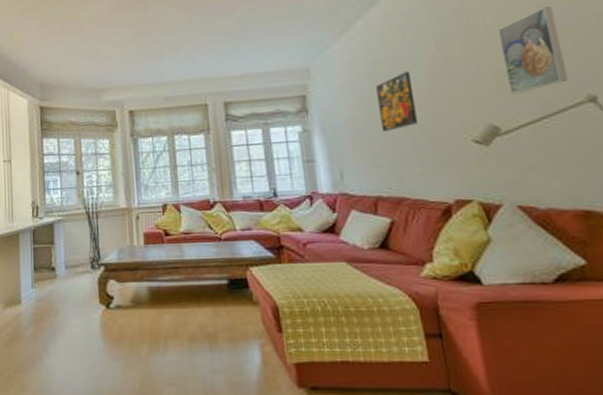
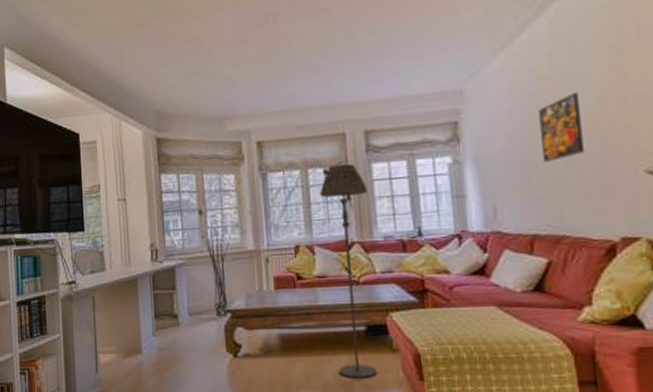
floor lamp: none [185,131,239,330] -> present [319,163,377,378]

